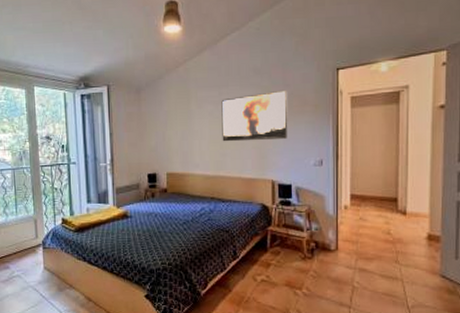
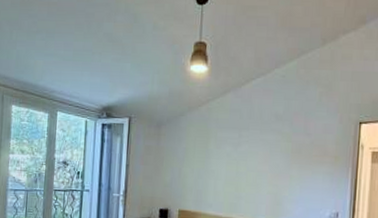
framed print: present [221,90,288,142] -> none [238,138,308,187]

